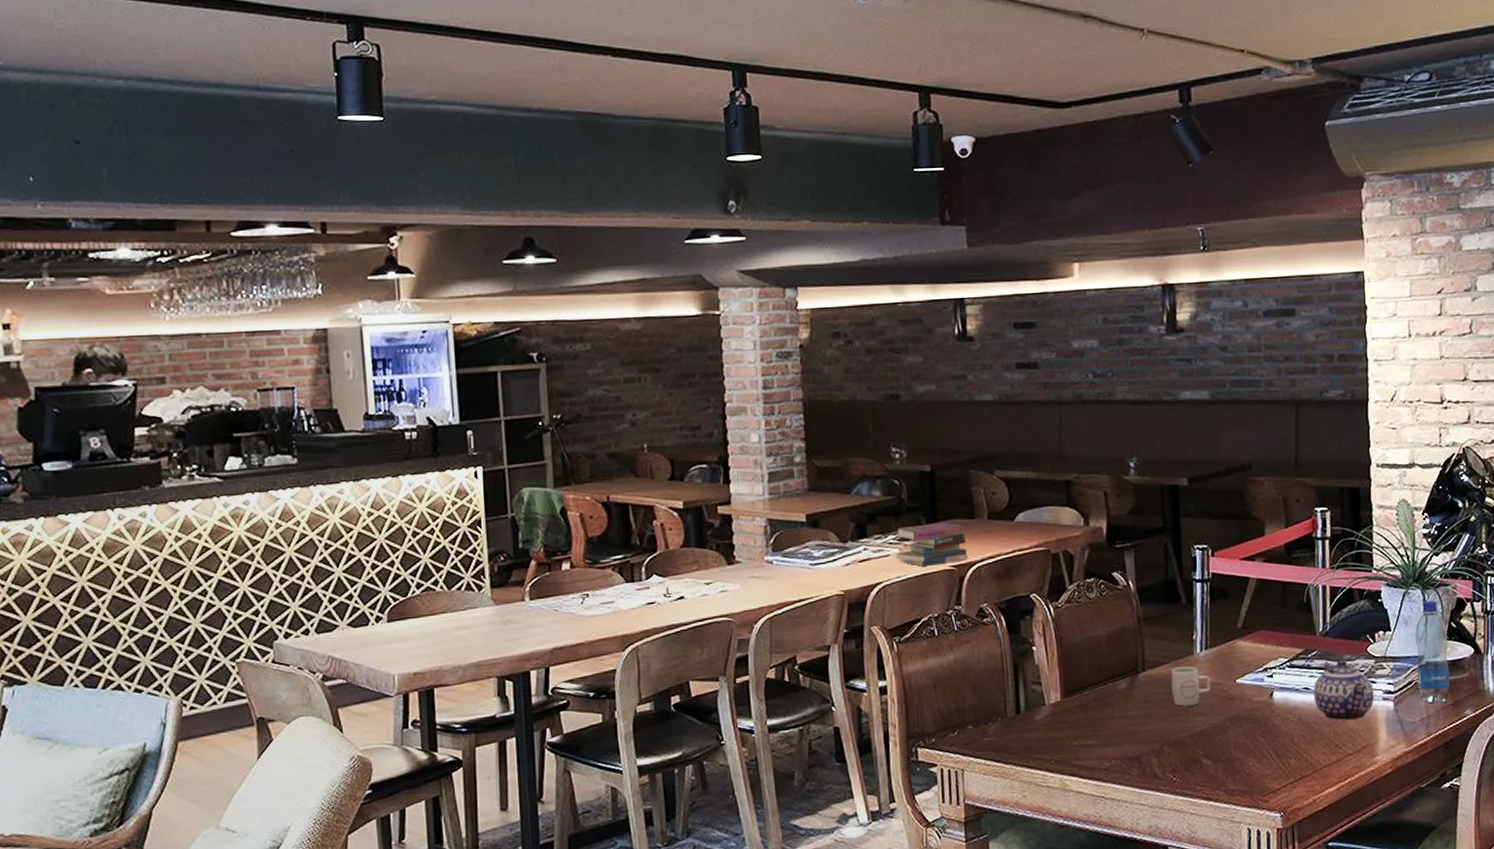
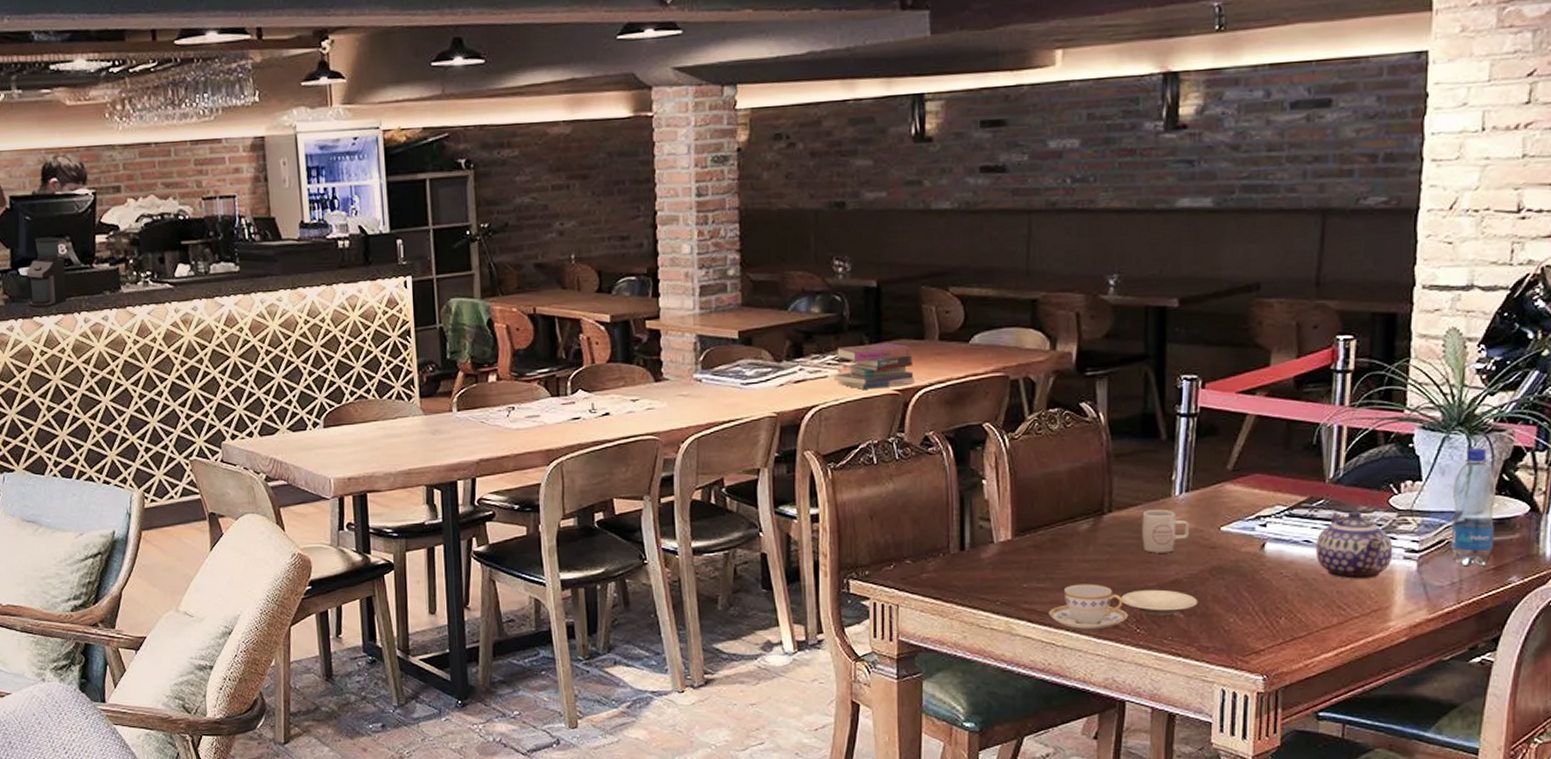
coffee grinder: none [52,430,99,506] -> present [27,237,67,309]
teacup: none [1097,738,1165,783] -> present [1049,583,1128,632]
saucer: none [1158,739,1223,765] -> present [1121,589,1198,617]

